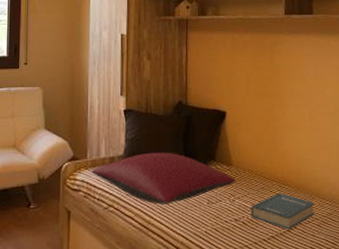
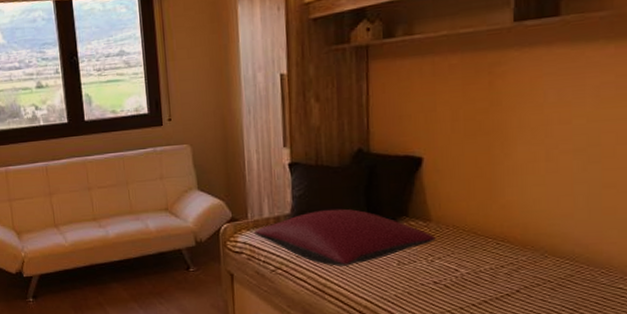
hardback book: present [251,193,315,230] -> none [456,252,548,294]

